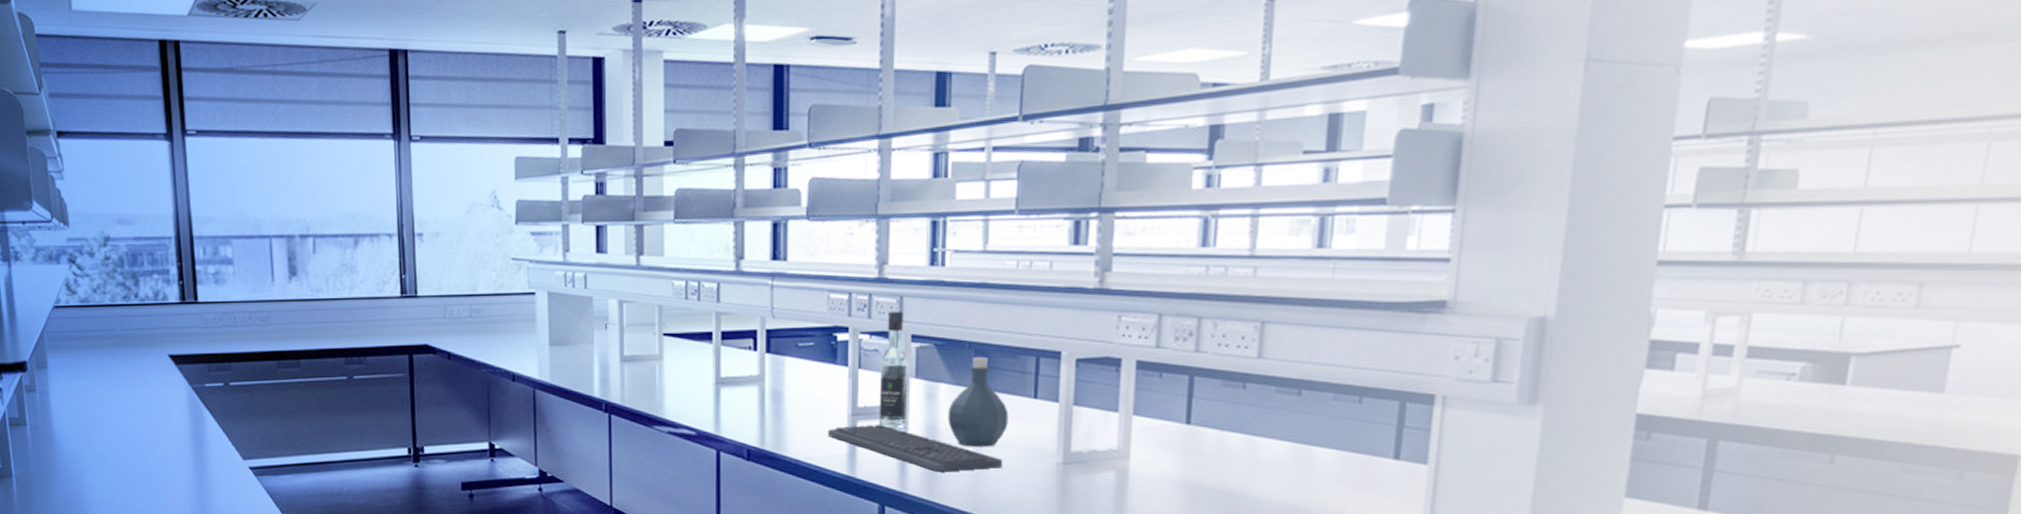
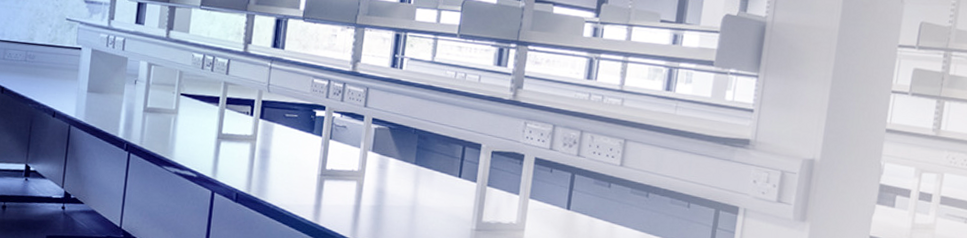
computer keyboard: present [827,424,1003,472] -> none [300,183,432,229]
bottle: present [878,311,908,429] -> none [340,98,368,190]
flask: present [947,356,1009,447] -> none [393,140,439,211]

